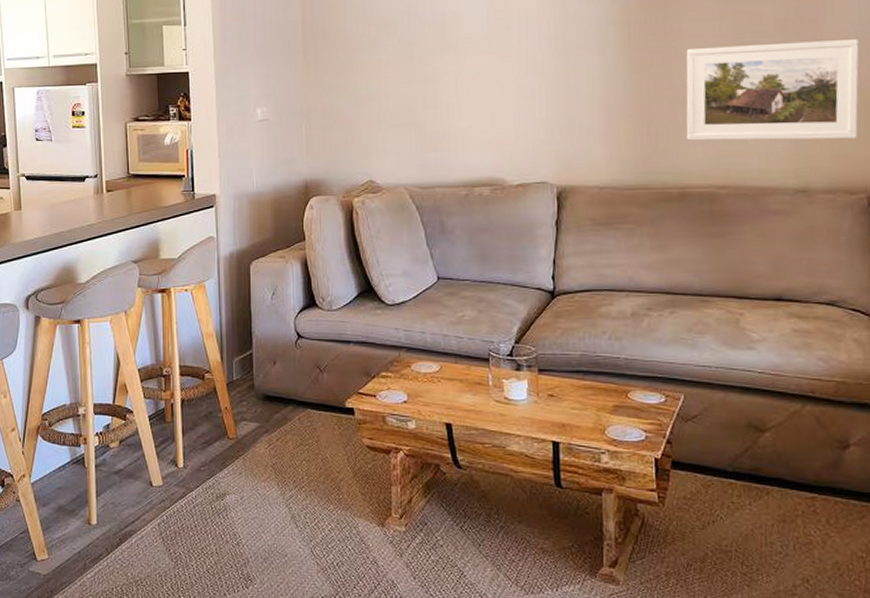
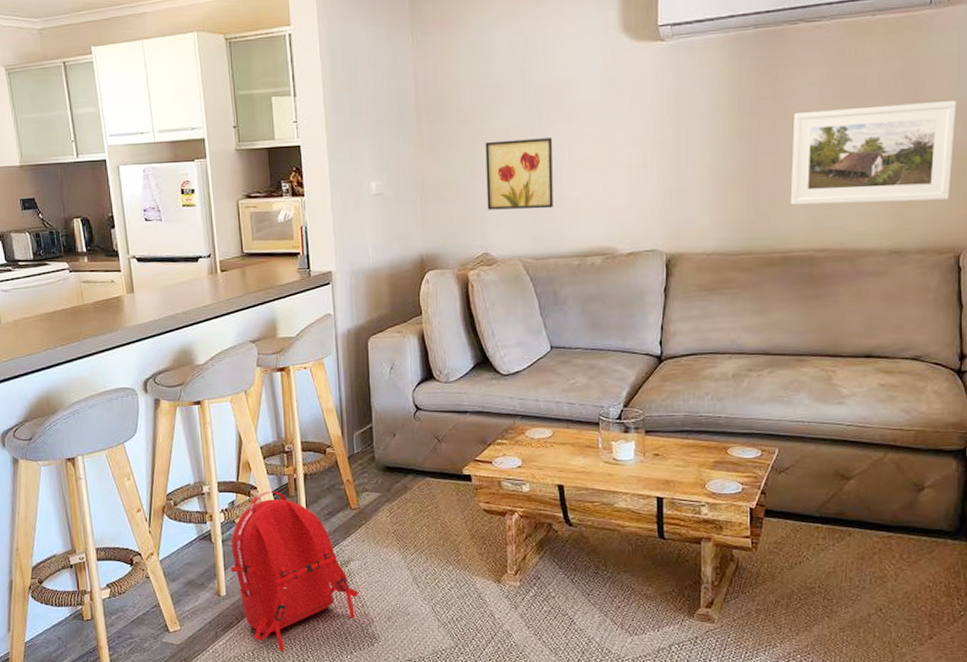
backpack: none [103,416,234,590] -> present [230,491,359,652]
wall art: none [371,69,440,138] -> present [485,138,553,210]

